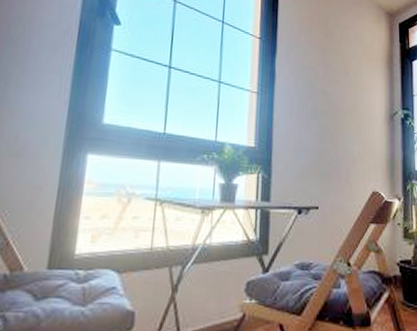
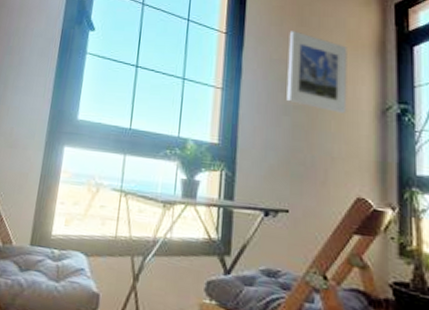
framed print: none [315,41,364,118] -> present [286,31,347,113]

